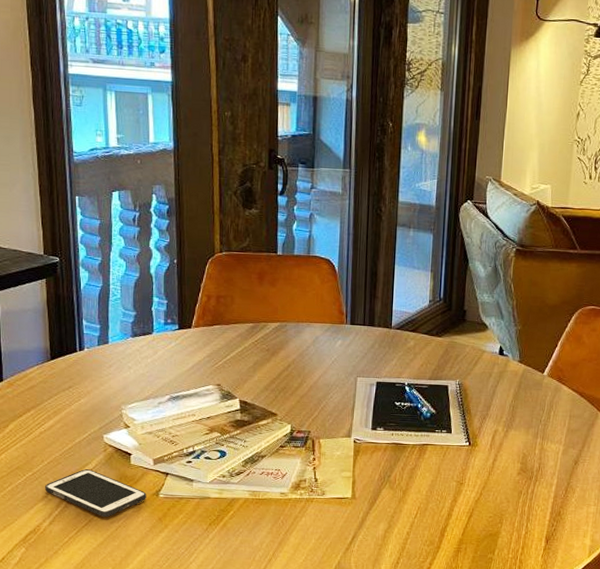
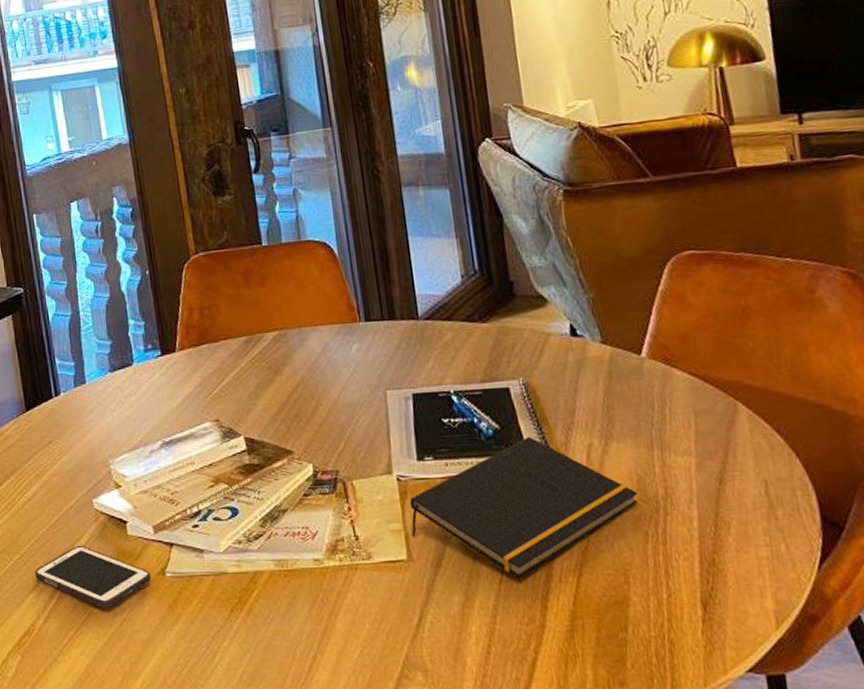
notepad: none [357,420,521,515] -> present [410,436,638,578]

